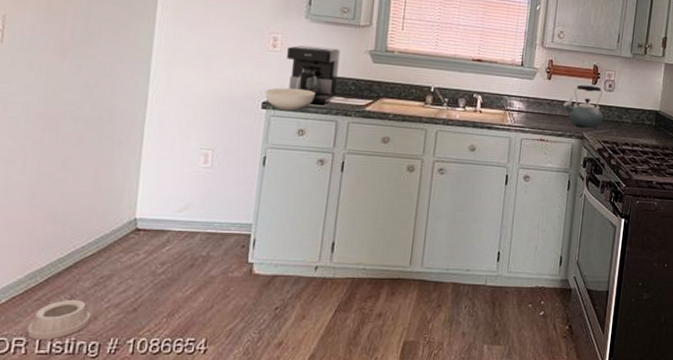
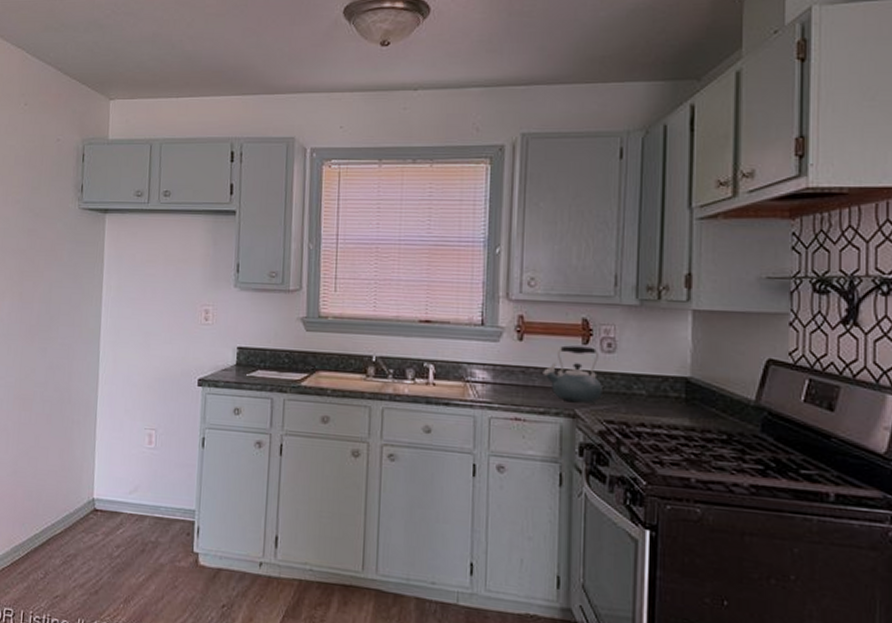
pet bowl: present [26,299,92,340] -> none [13,575,62,614]
bowl: present [264,87,315,112] -> none [200,363,248,389]
coffee maker: present [286,44,340,105] -> none [218,316,271,381]

